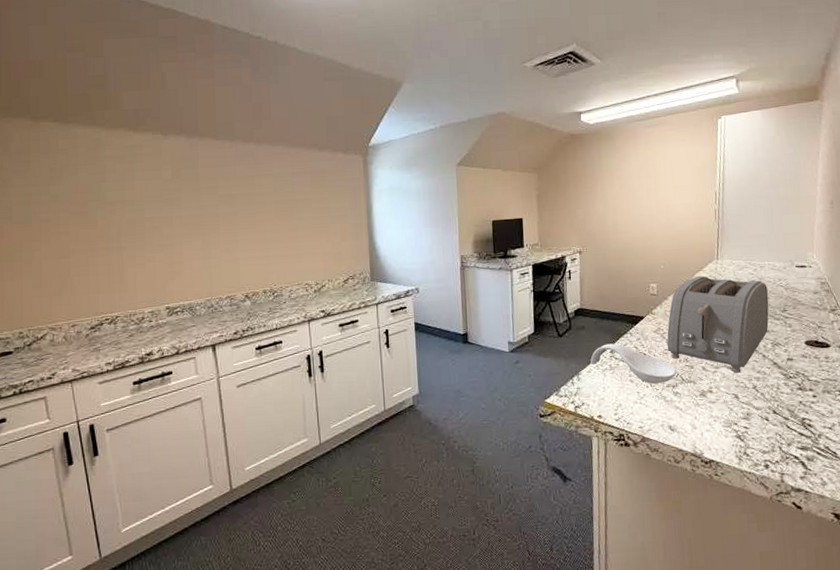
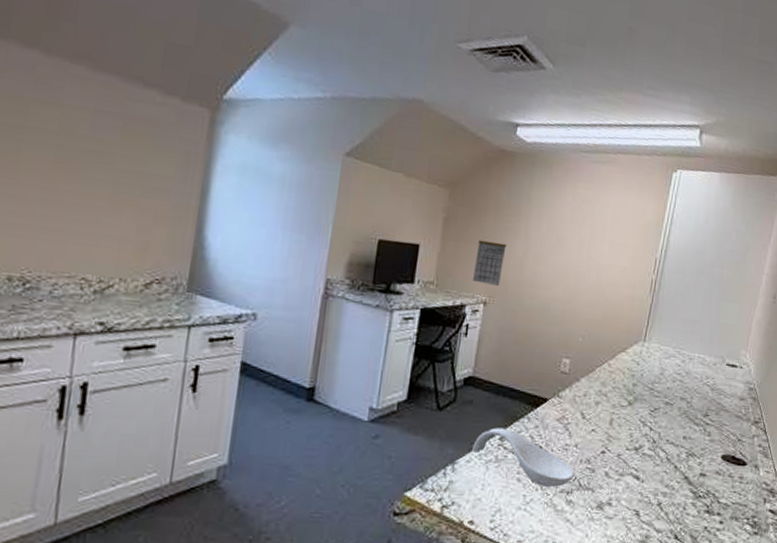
calendar: none [566,204,589,238] -> present [473,240,507,287]
toaster: present [667,275,769,373] -> none [568,357,693,485]

